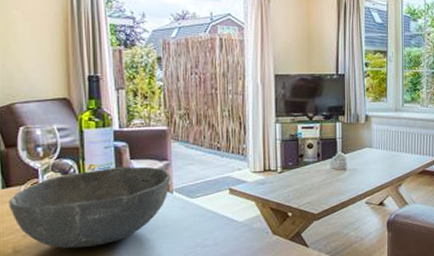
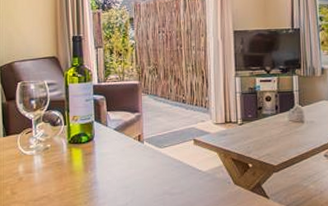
bowl: present [9,166,171,249] -> none [8,117,142,192]

